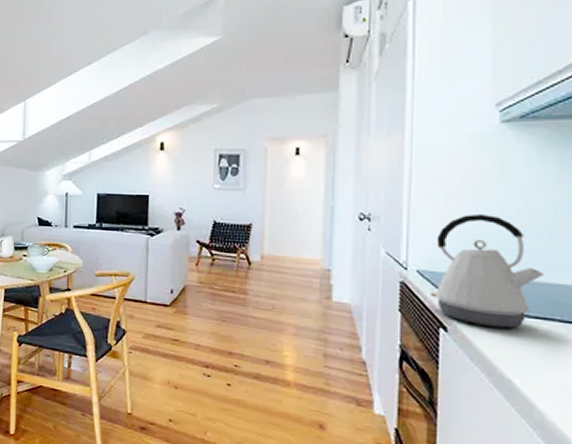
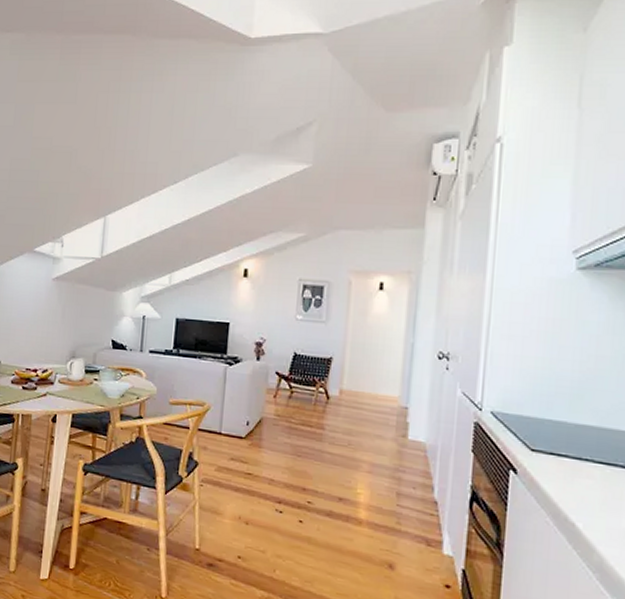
kettle: present [429,213,544,329] -> none [502,358,610,472]

